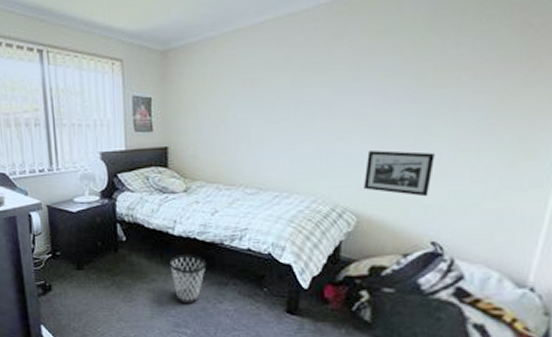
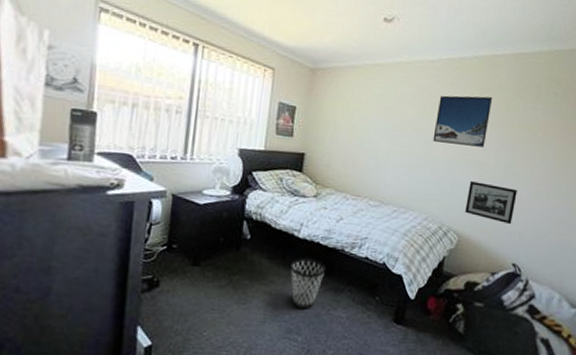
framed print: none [315,41,394,110] -> present [432,95,493,148]

